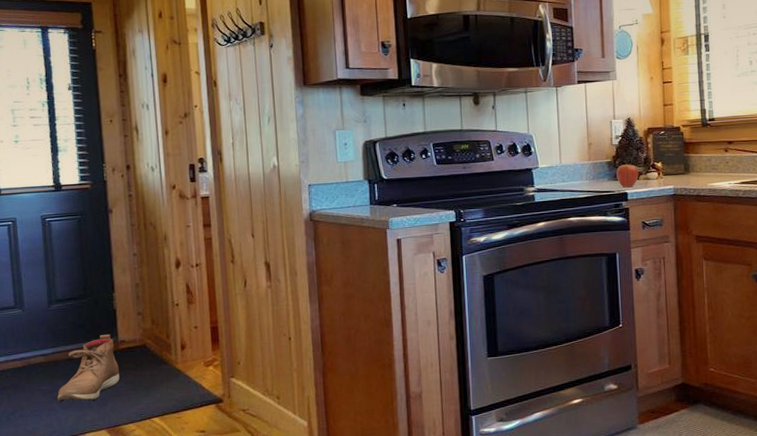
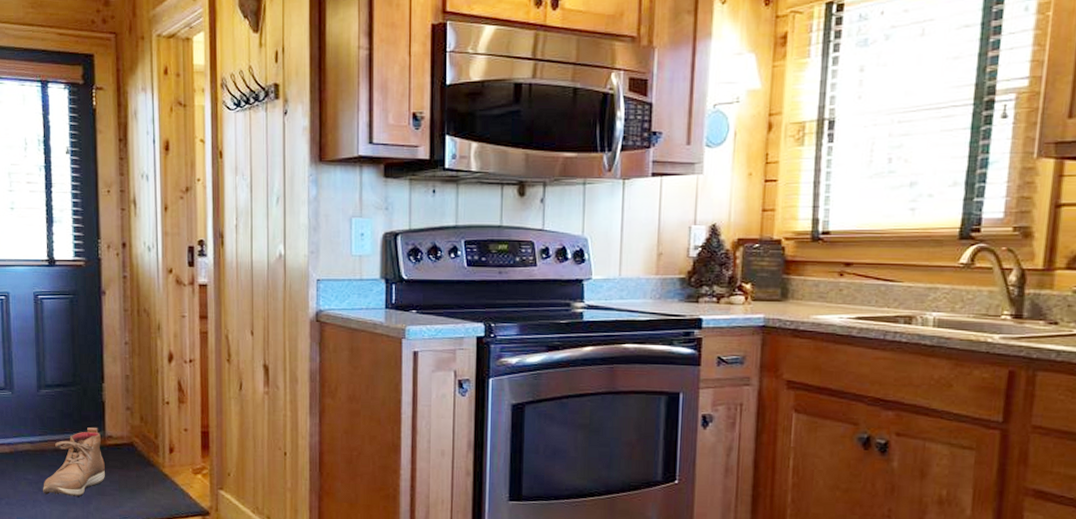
fruit: present [616,162,639,188] -> none [690,280,720,313]

